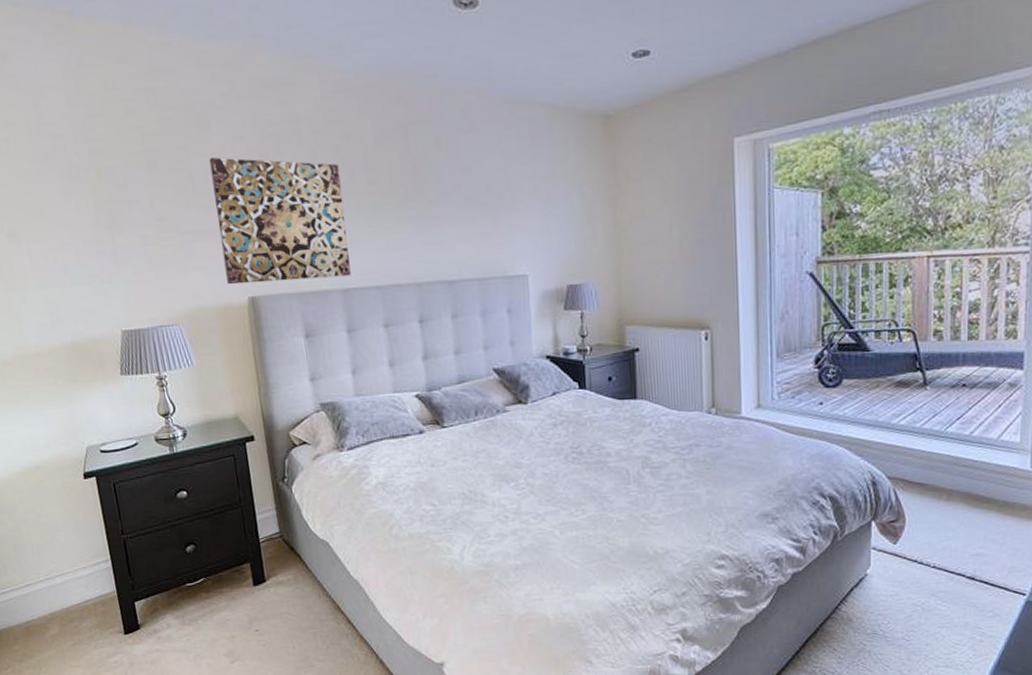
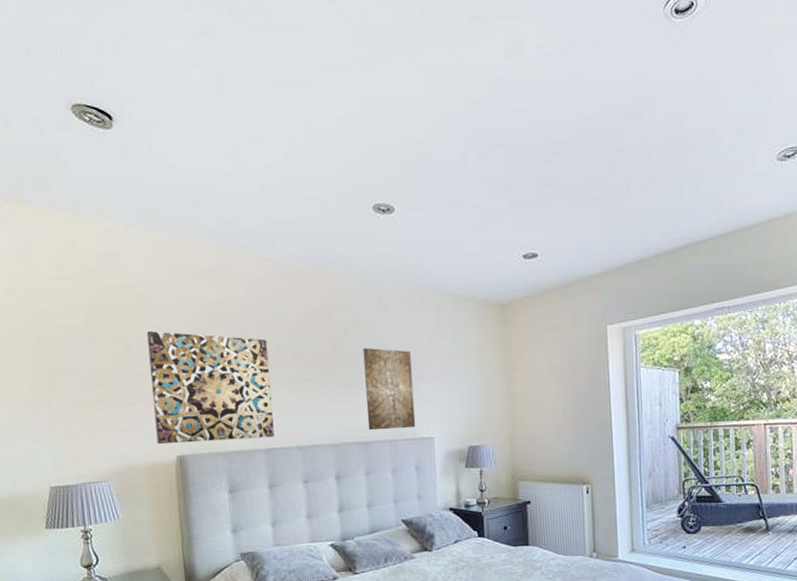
wall art: none [445,171,507,268] -> present [363,347,416,431]

